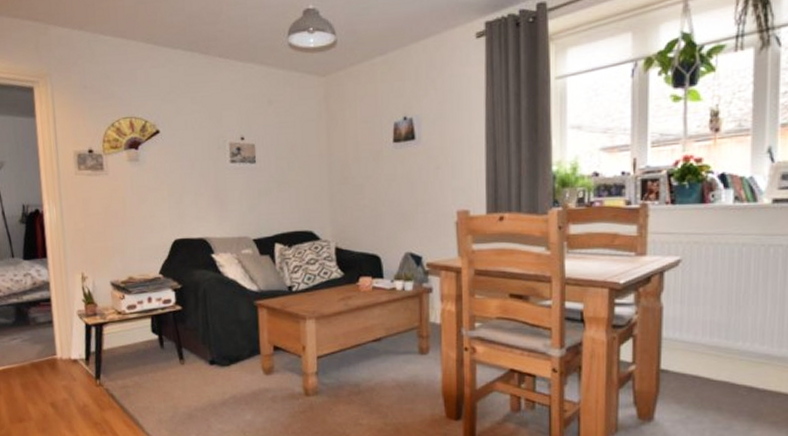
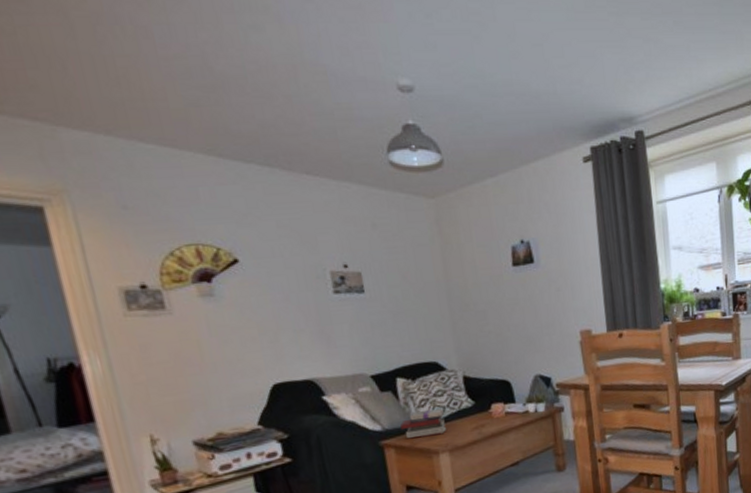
books: none [274,277,316,302] -> present [400,409,447,439]

